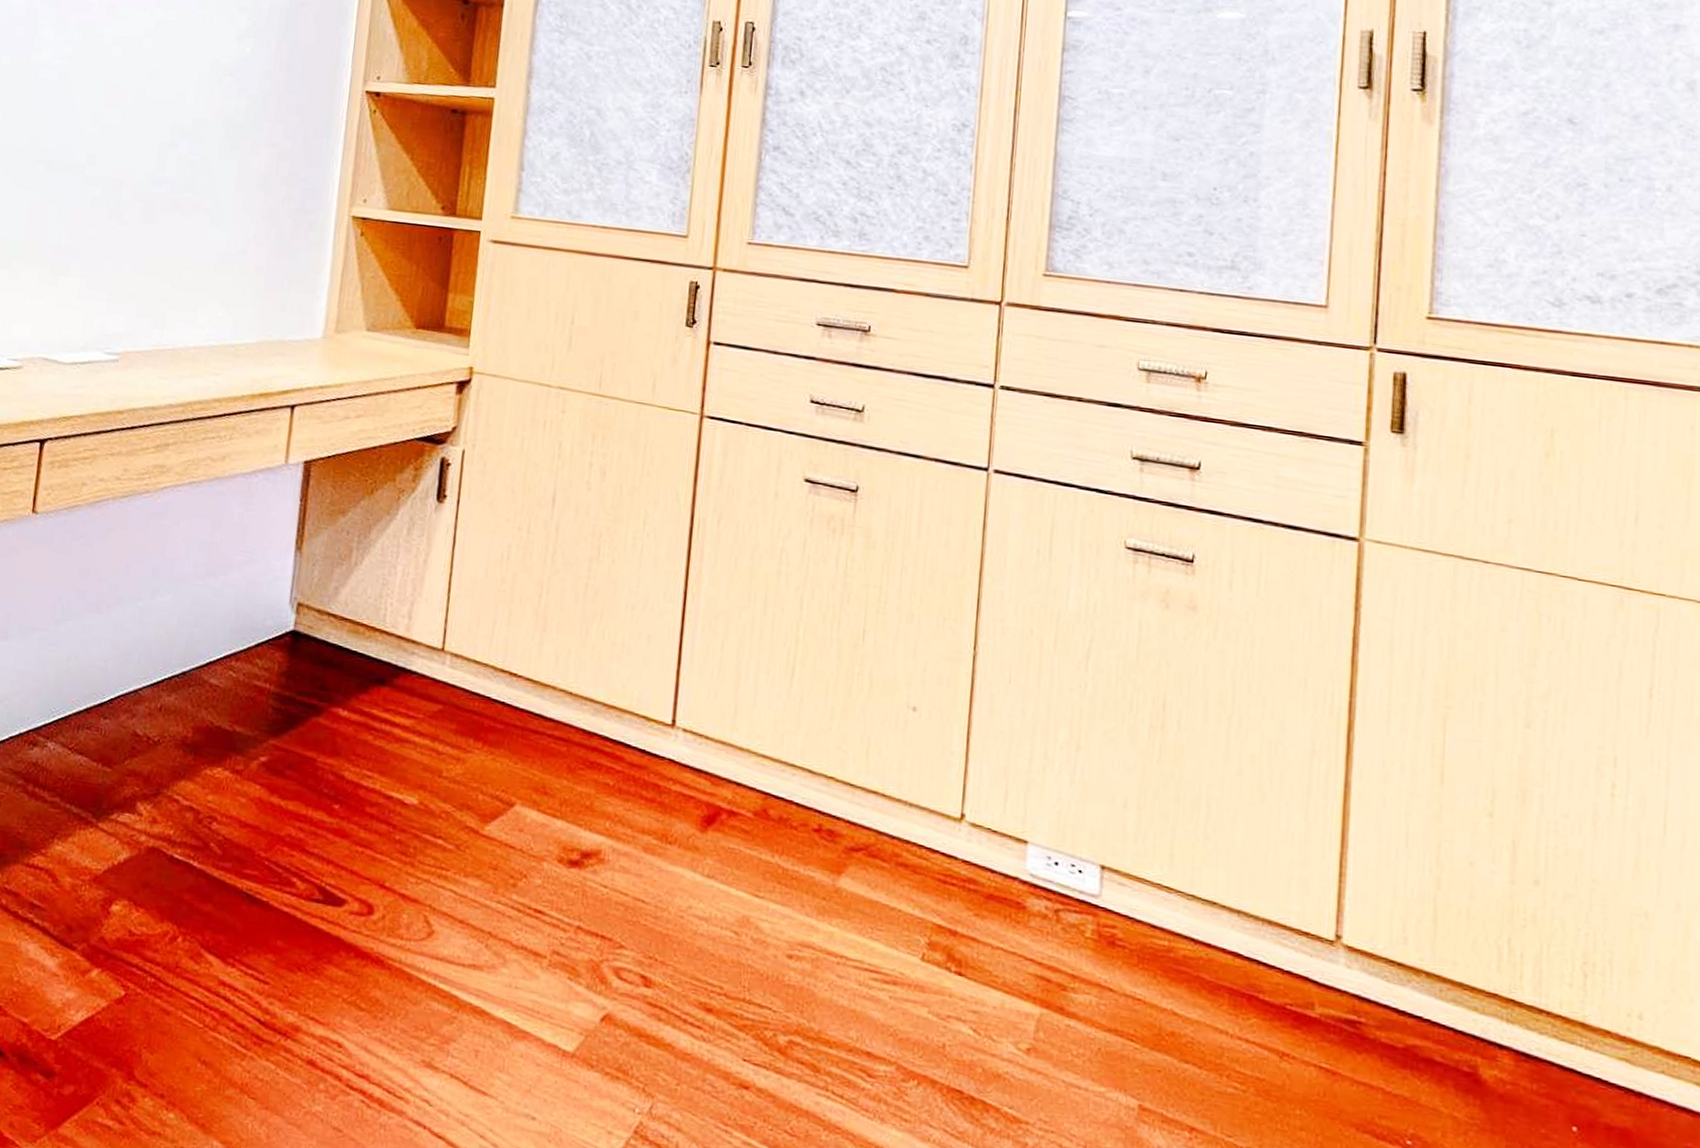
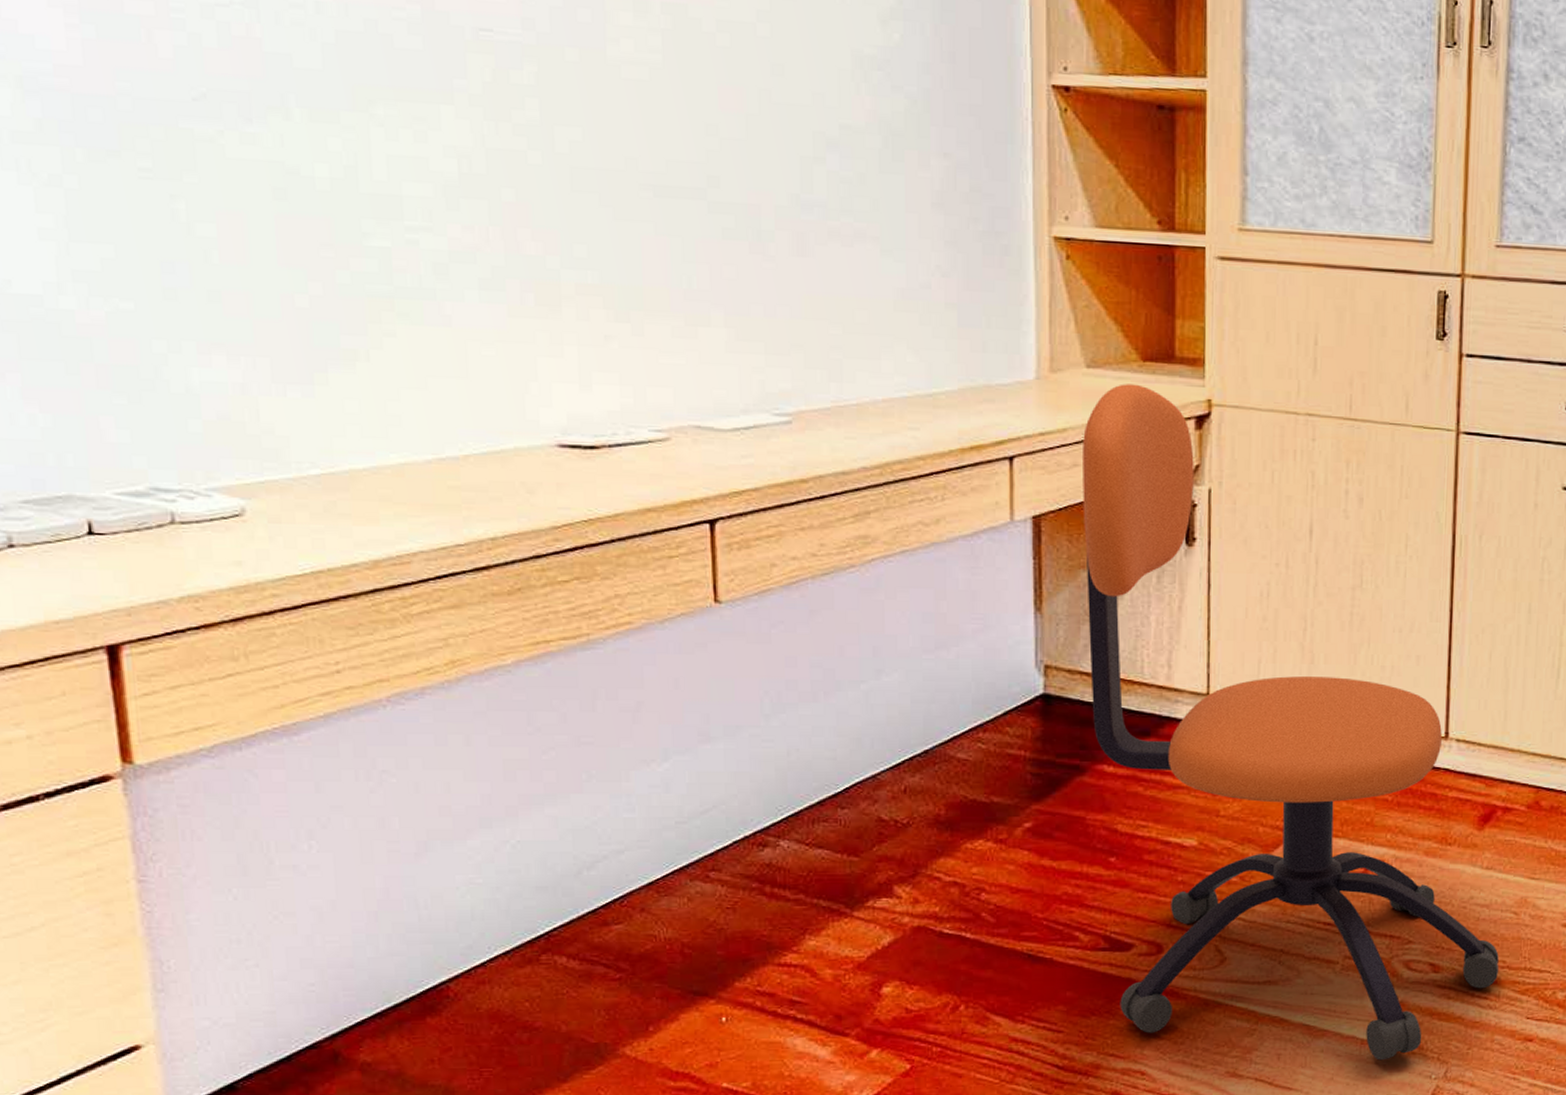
office chair: none [325,347,716,1080] -> present [1083,384,1499,1061]

